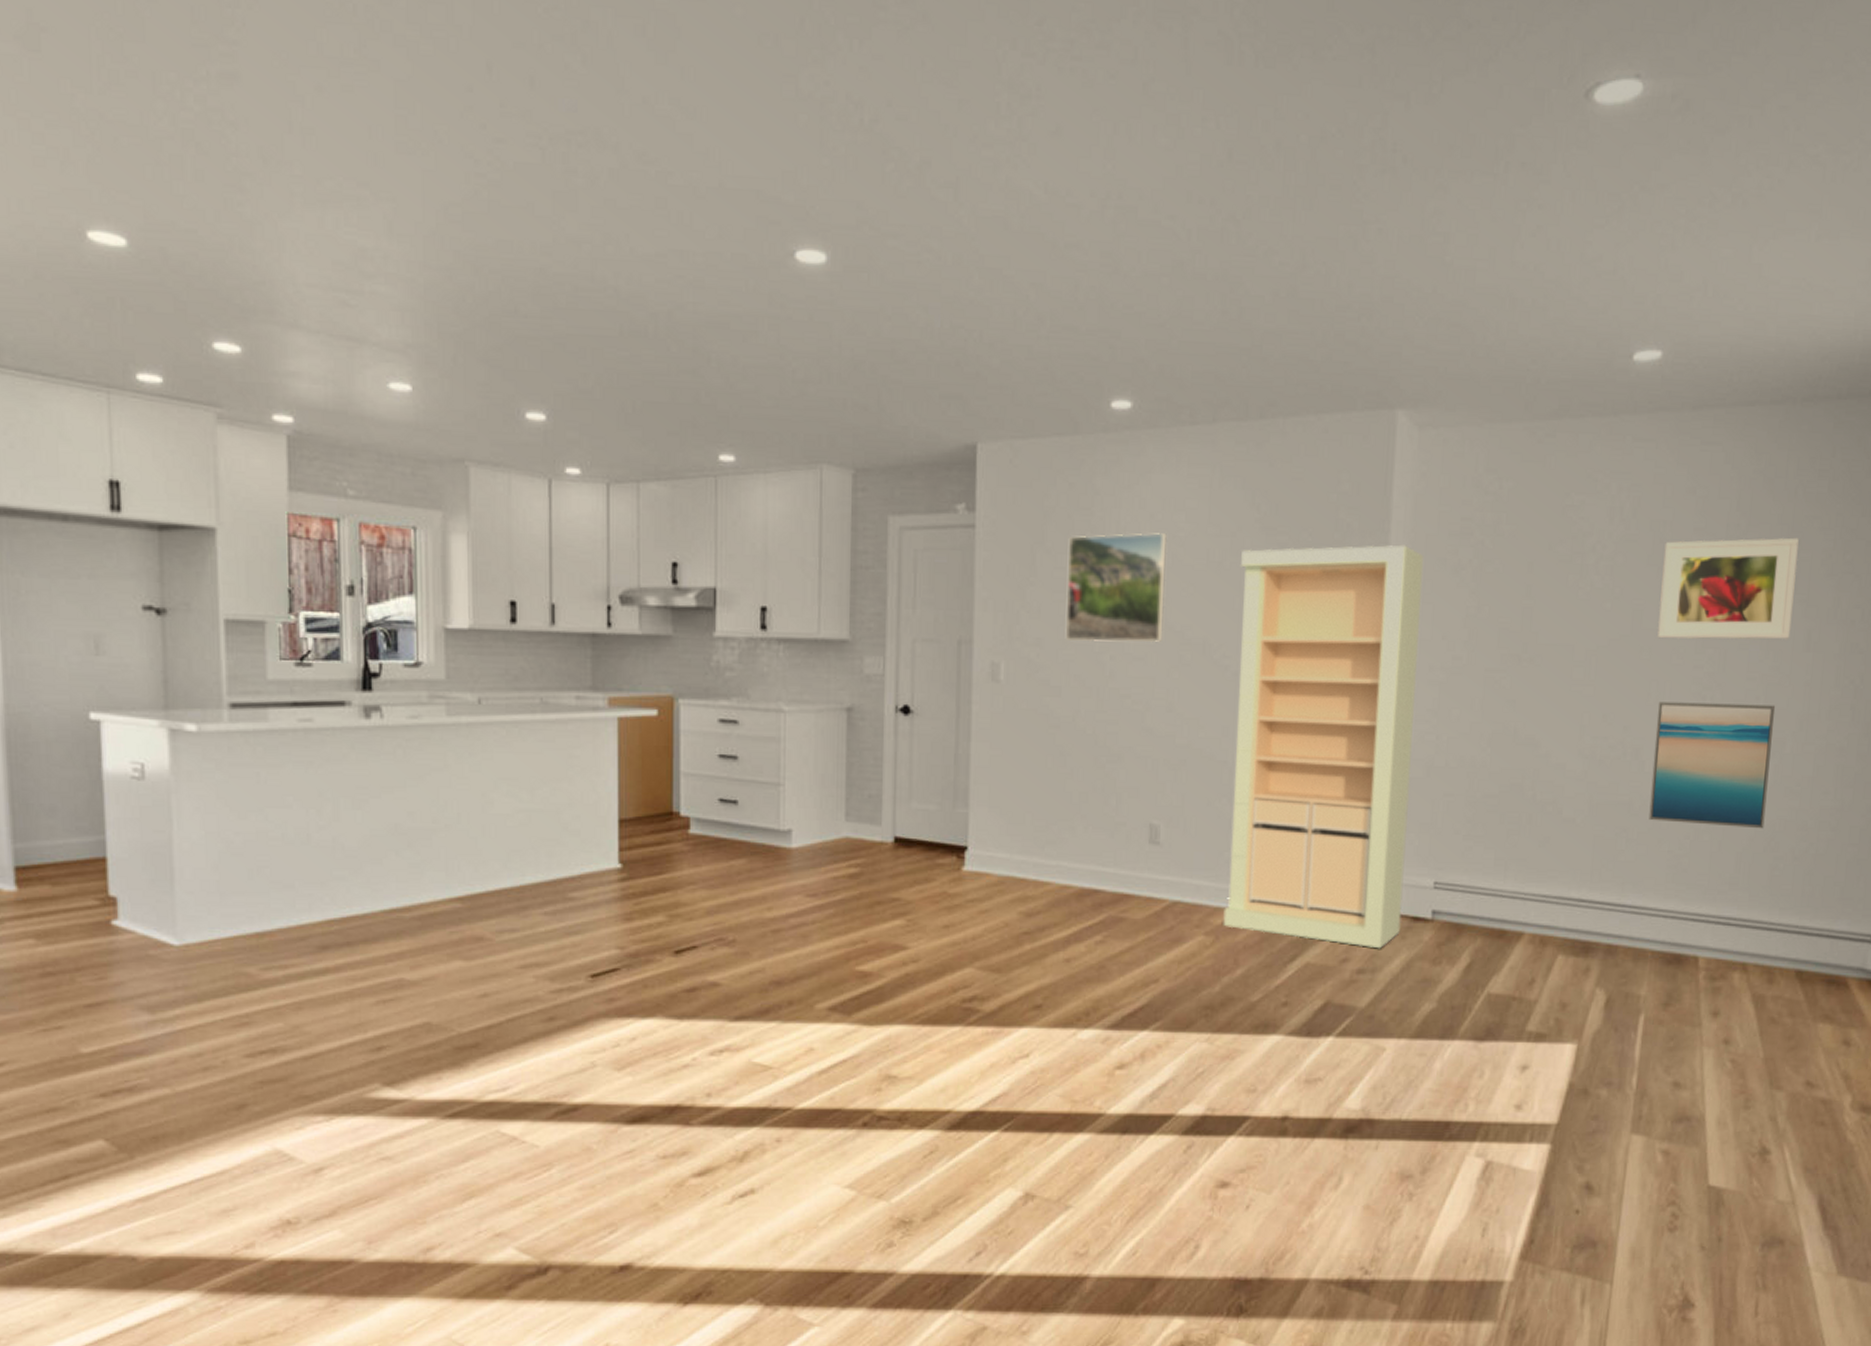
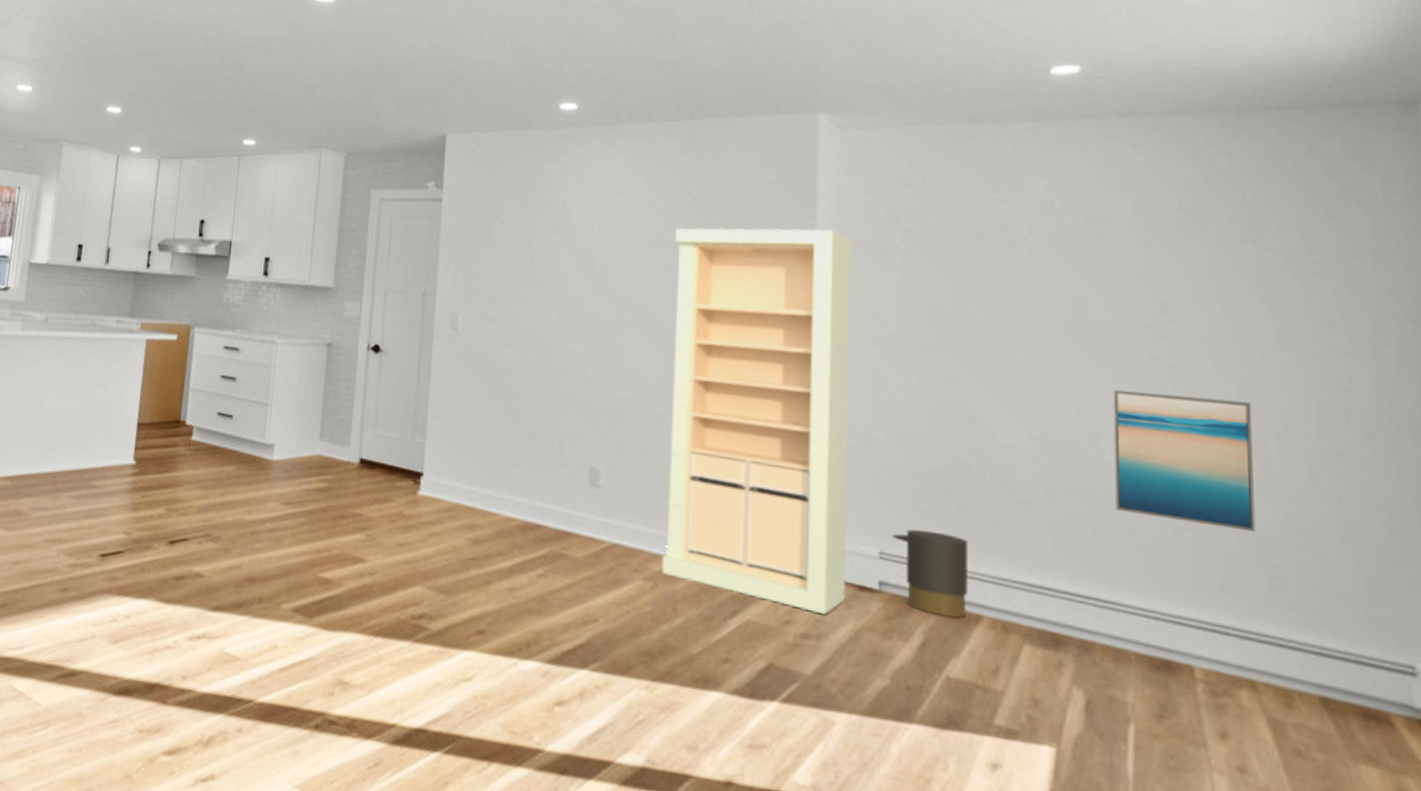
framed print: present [1066,533,1167,643] -> none [517,210,607,304]
trash can: none [1447,856,1516,938] -> present [892,529,969,619]
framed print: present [1658,537,1799,639] -> none [1103,236,1258,336]

